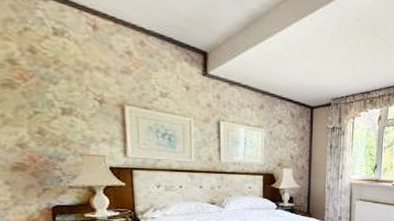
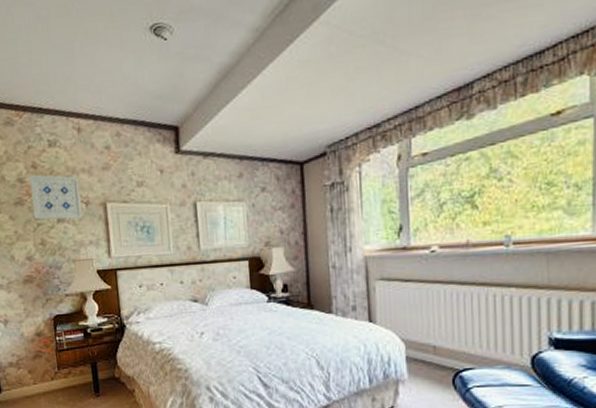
wall art: none [24,58,95,116] -> present [29,174,83,220]

